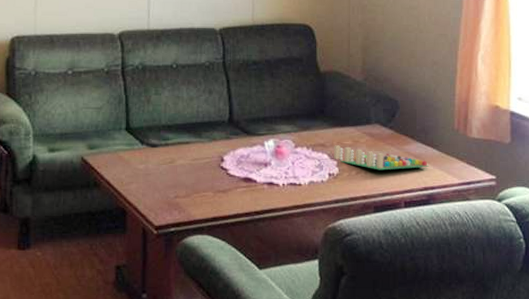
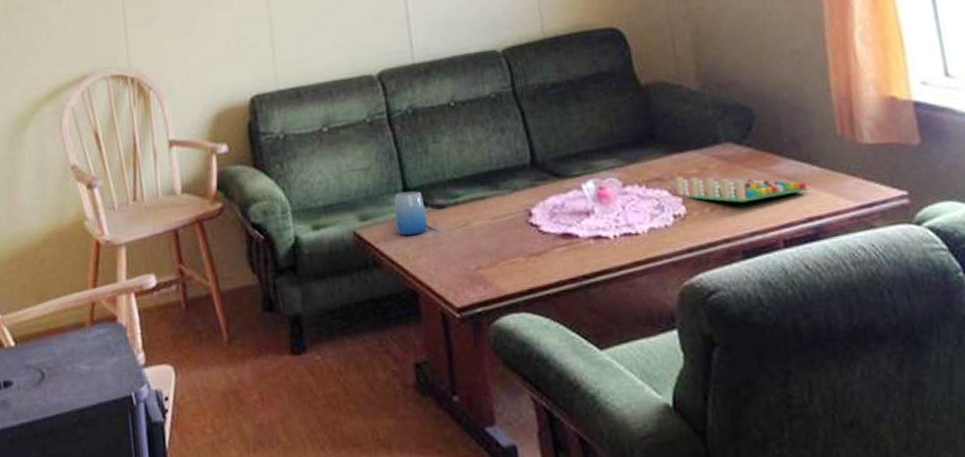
cup: none [116,131,142,165] -> present [394,191,428,235]

